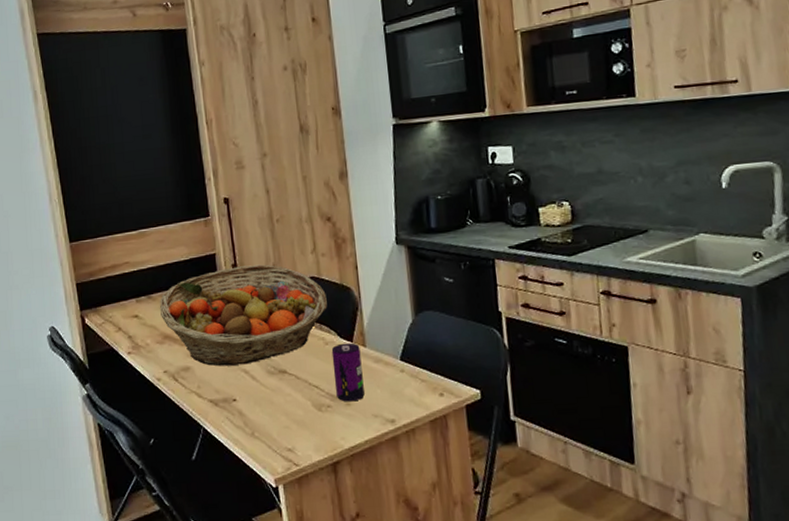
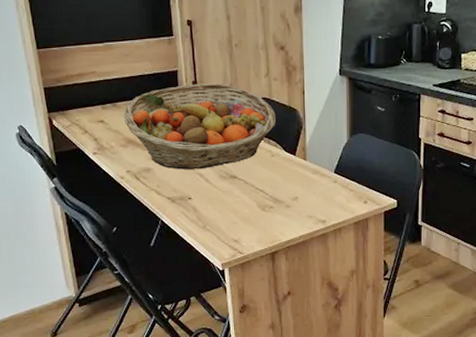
beverage can: present [331,342,365,402] -> none [277,156,302,205]

